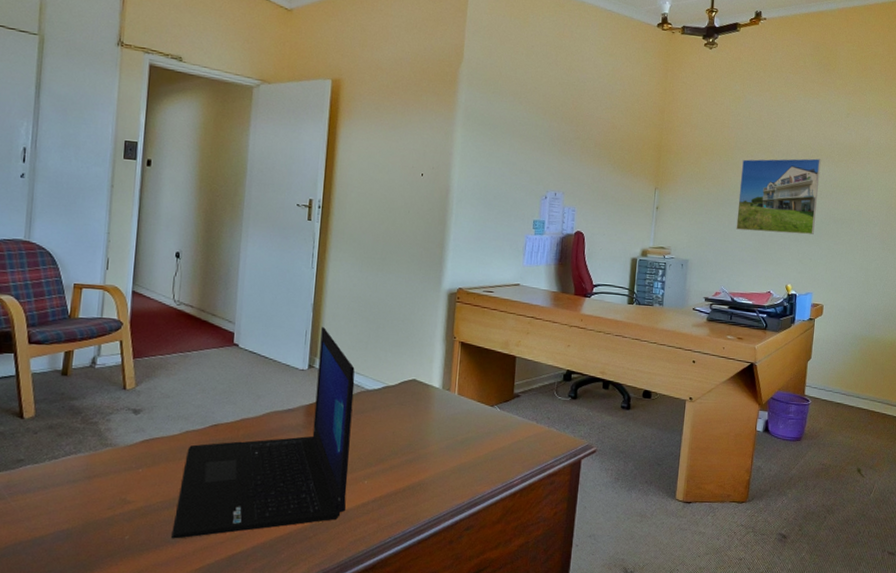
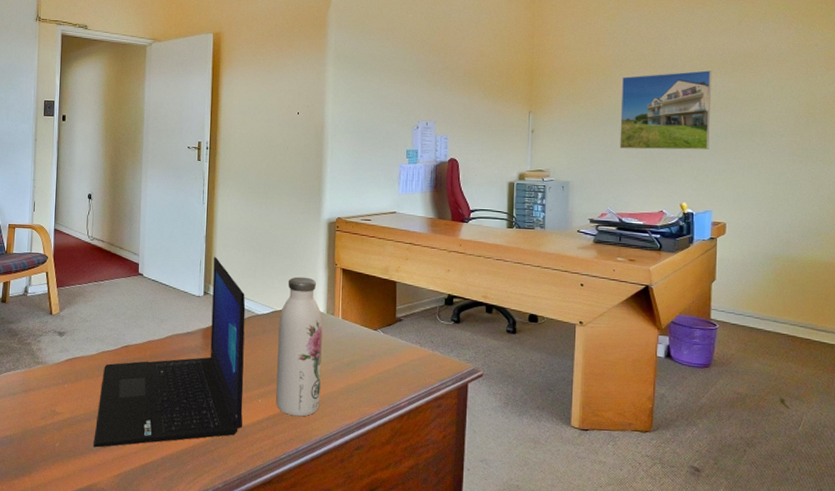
water bottle: none [383,350,438,498] -> present [276,276,323,417]

